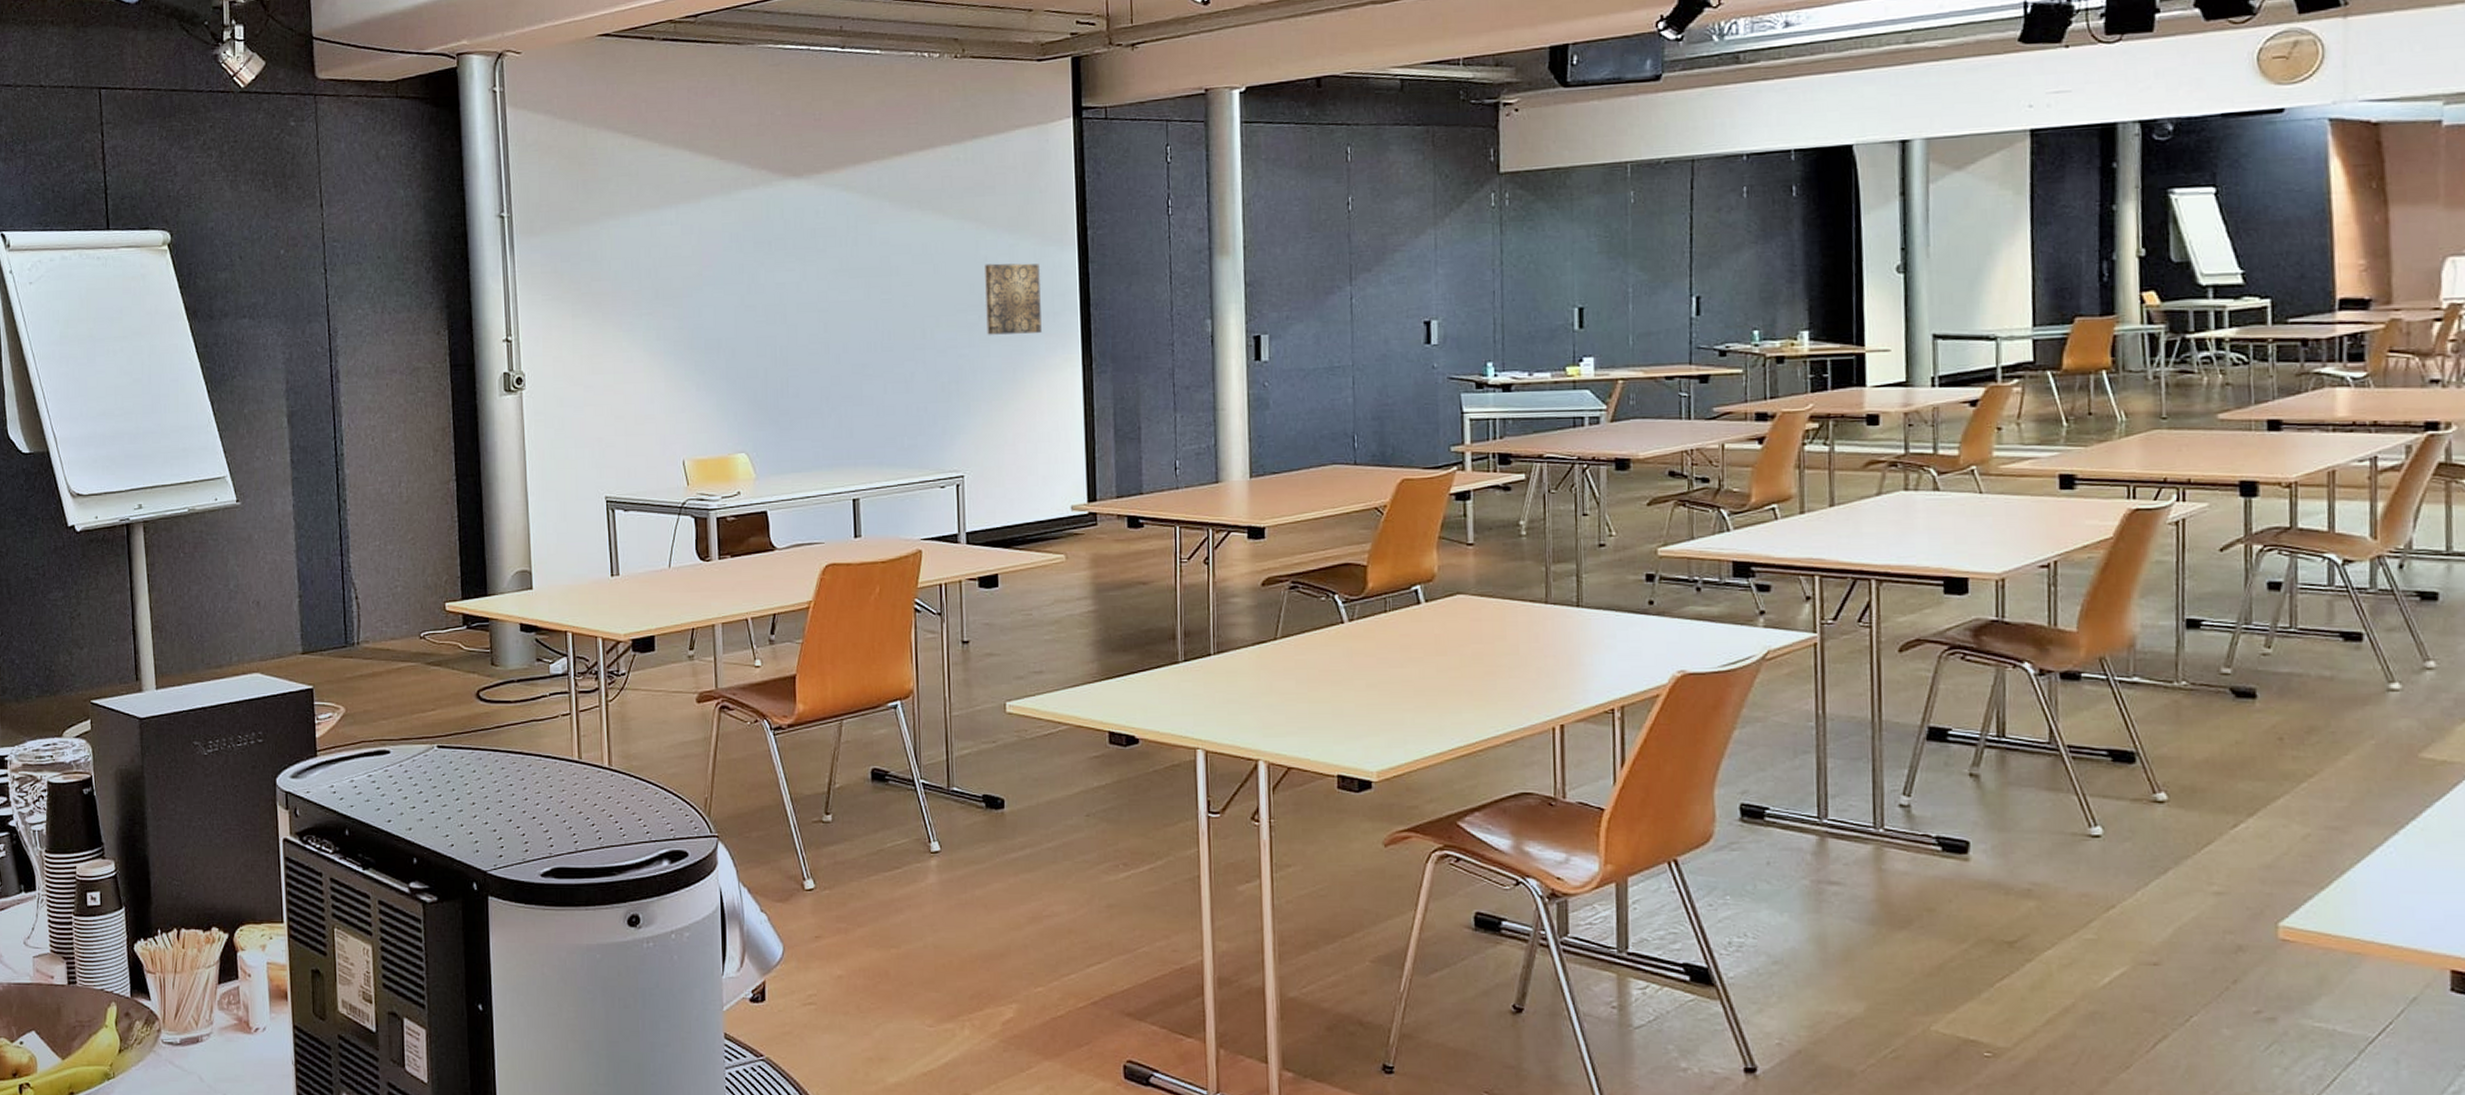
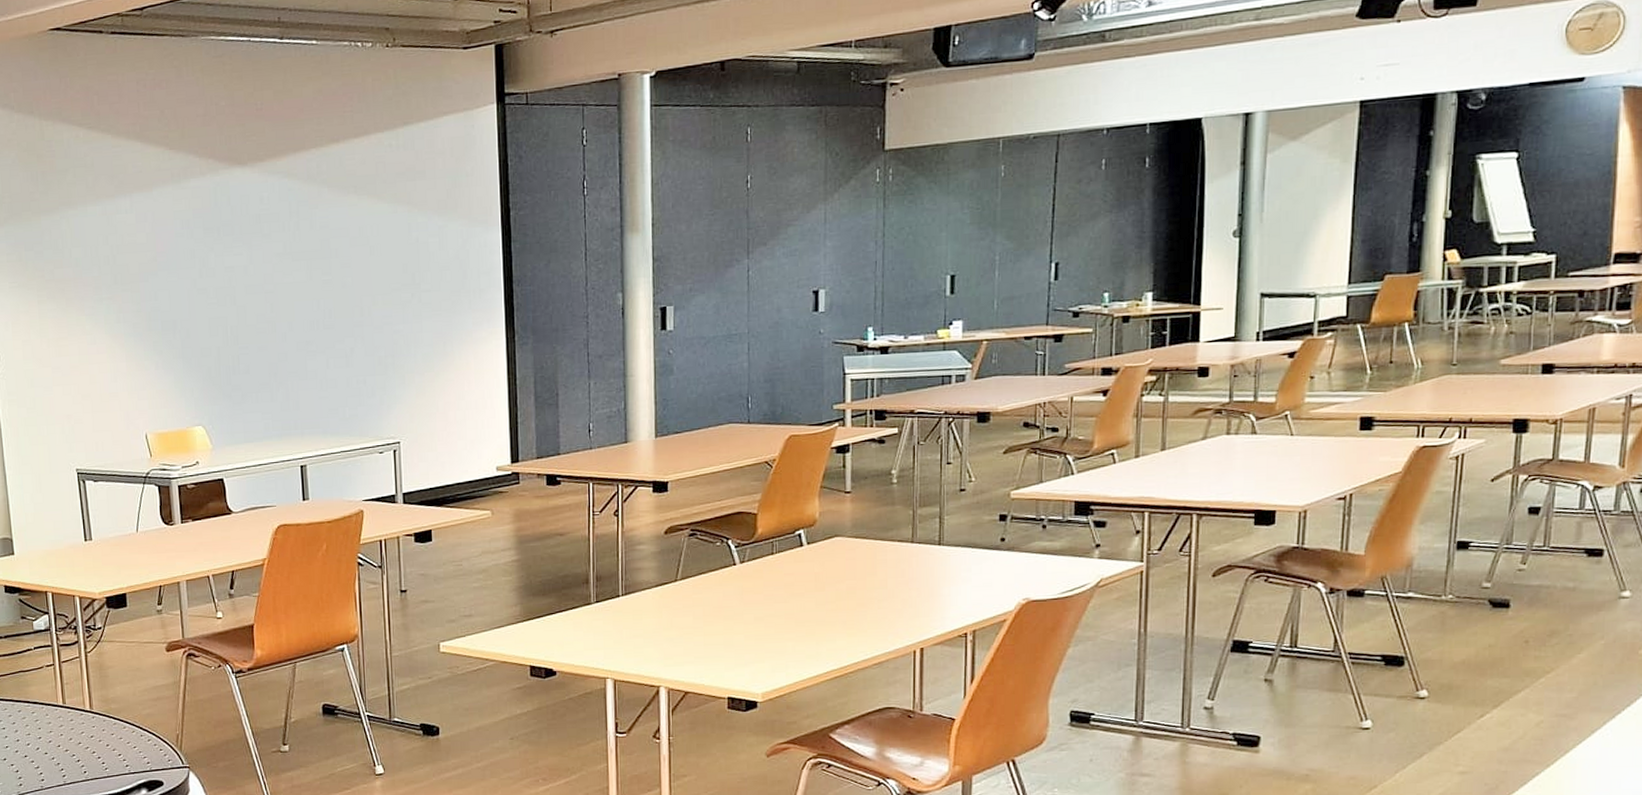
wall art: present [985,263,1042,335] -> none [416,243,469,312]

